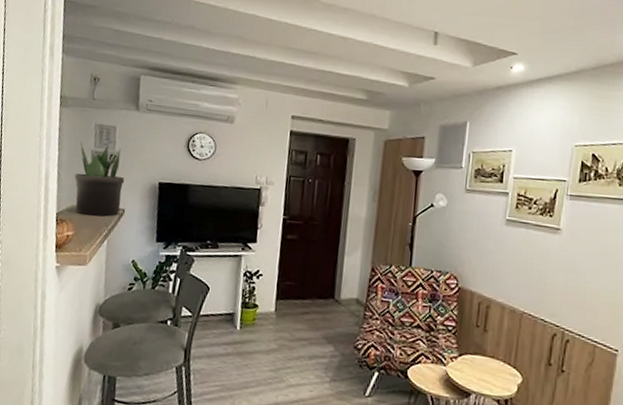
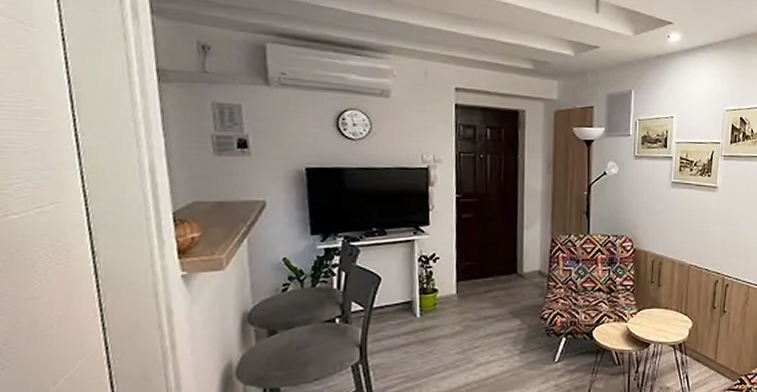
planter: present [74,142,125,216] -> none [192,125,262,212]

